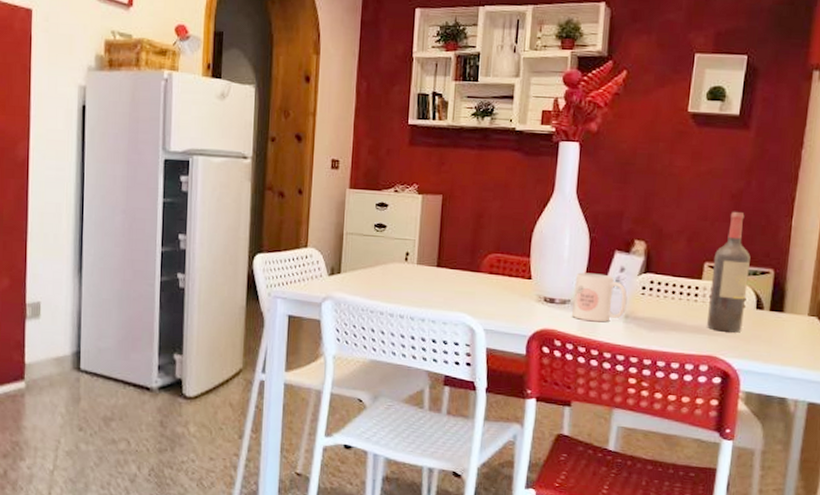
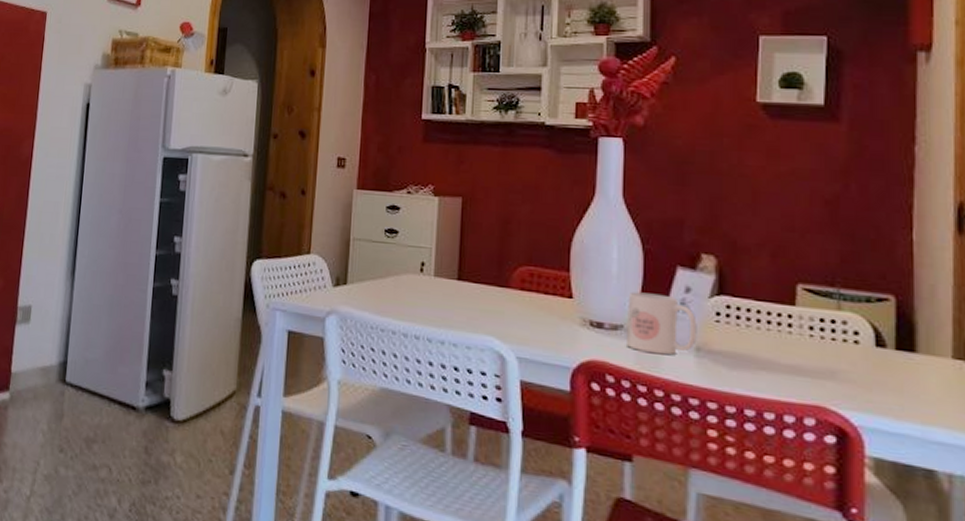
wine bottle: present [706,211,751,333] -> none [807,220,860,377]

